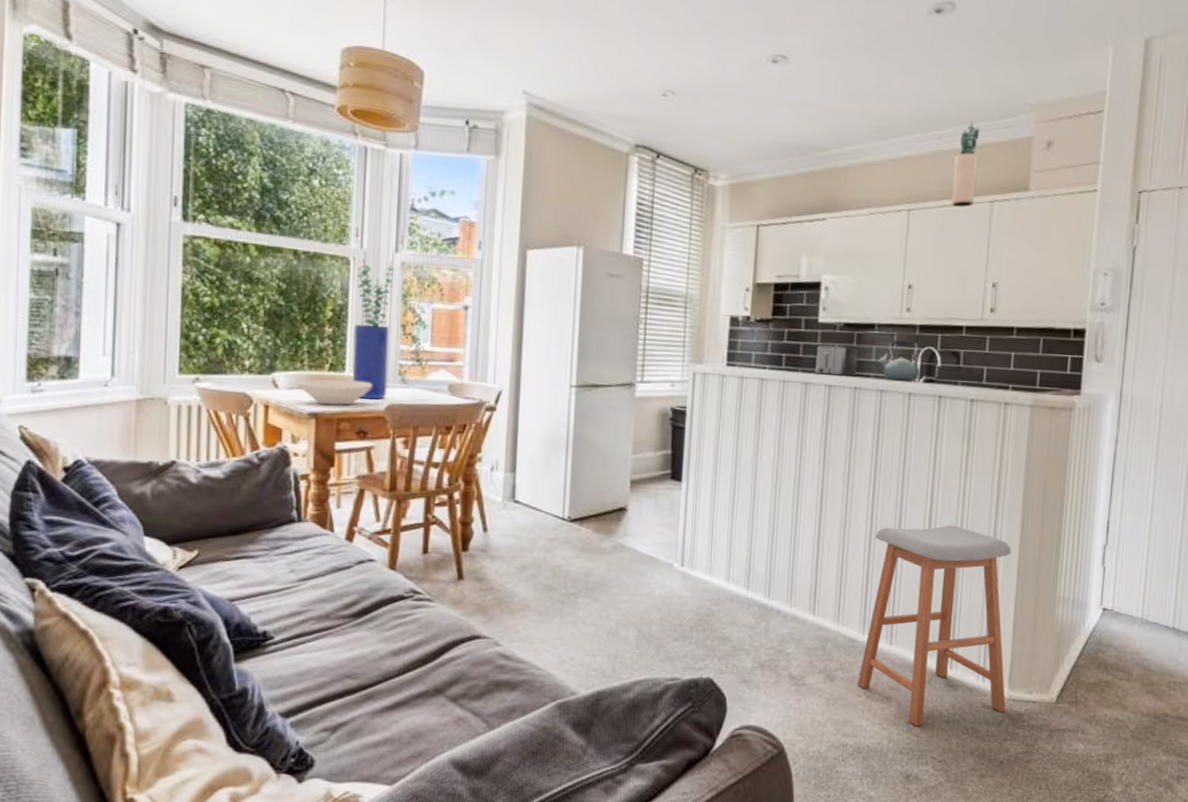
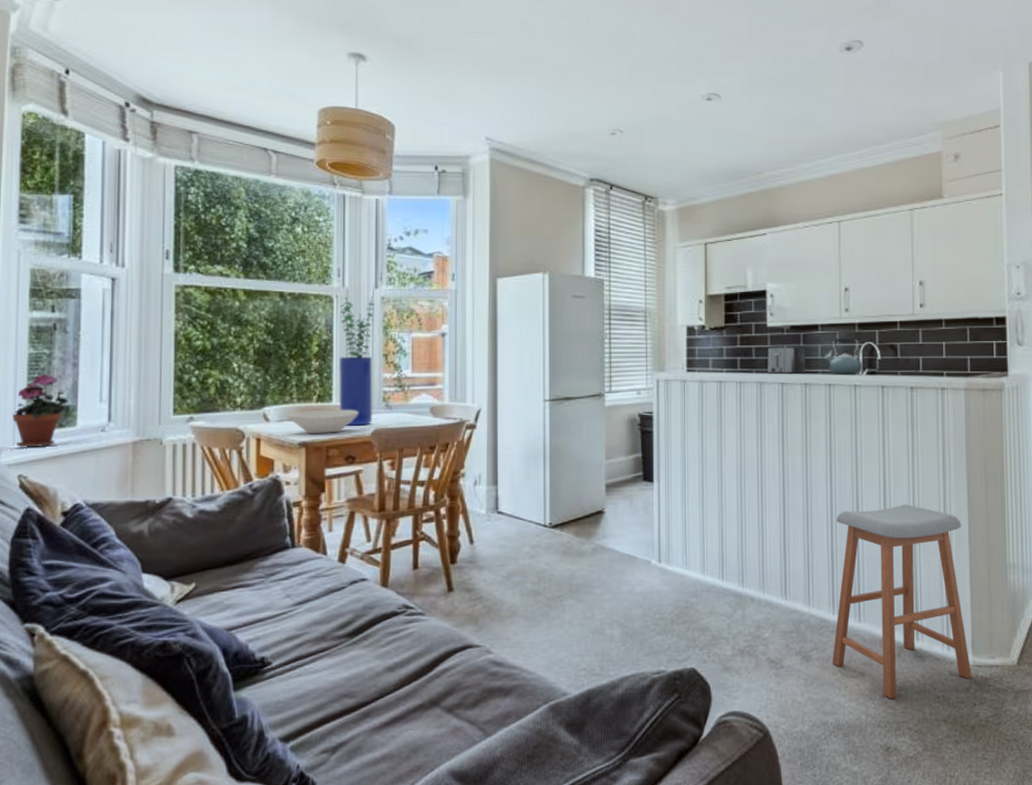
potted plant: none [13,320,71,398] -> present [12,373,69,447]
vase: present [951,121,980,207] -> none [875,141,896,216]

